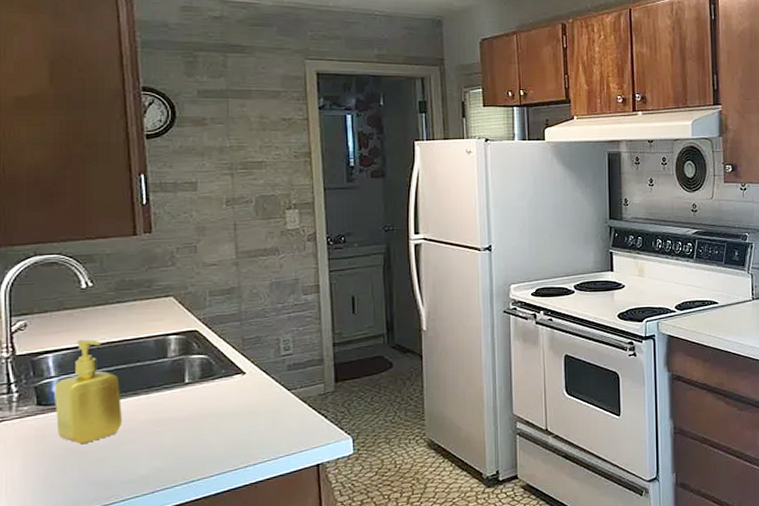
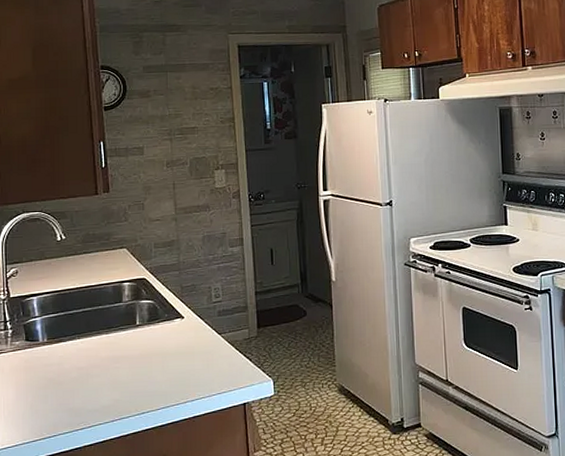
soap dispenser: present [54,340,122,445] -> none [38,285,88,376]

